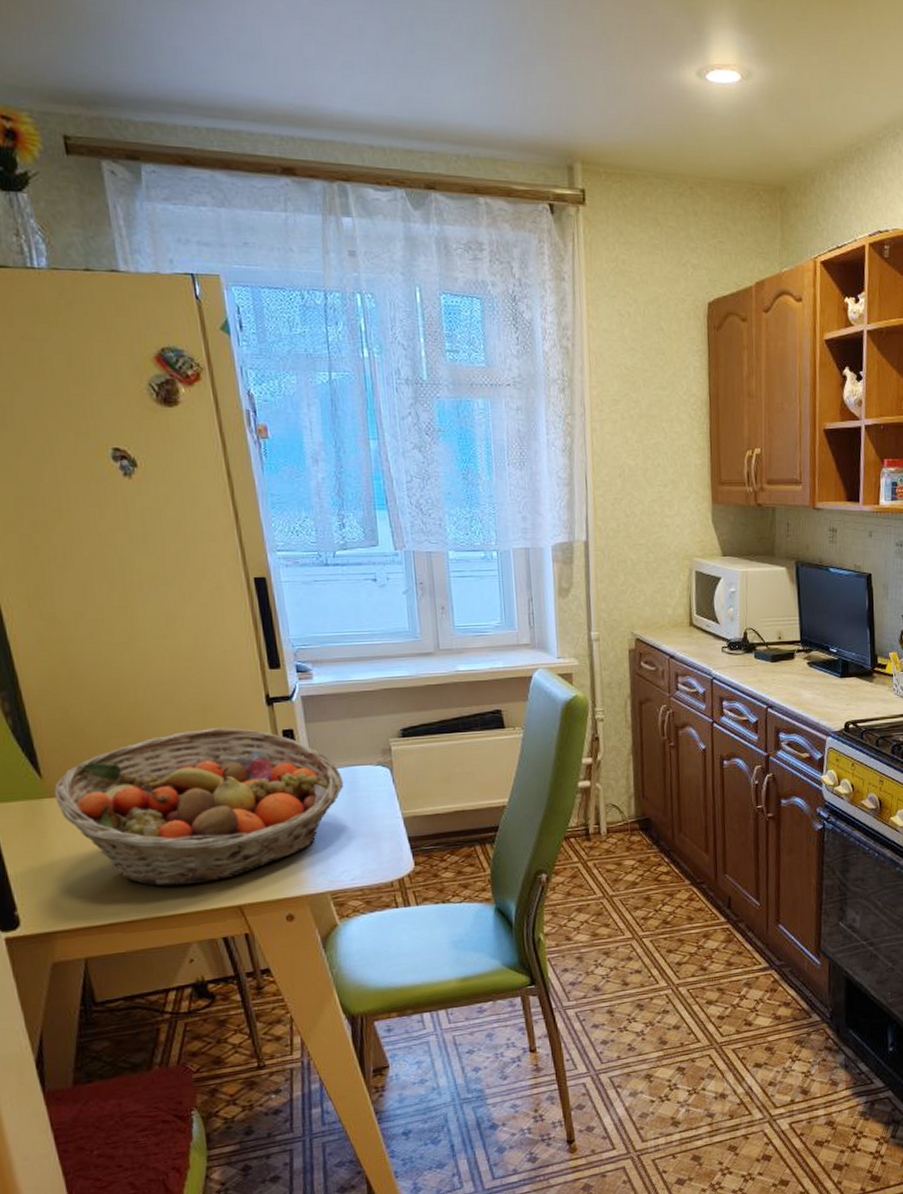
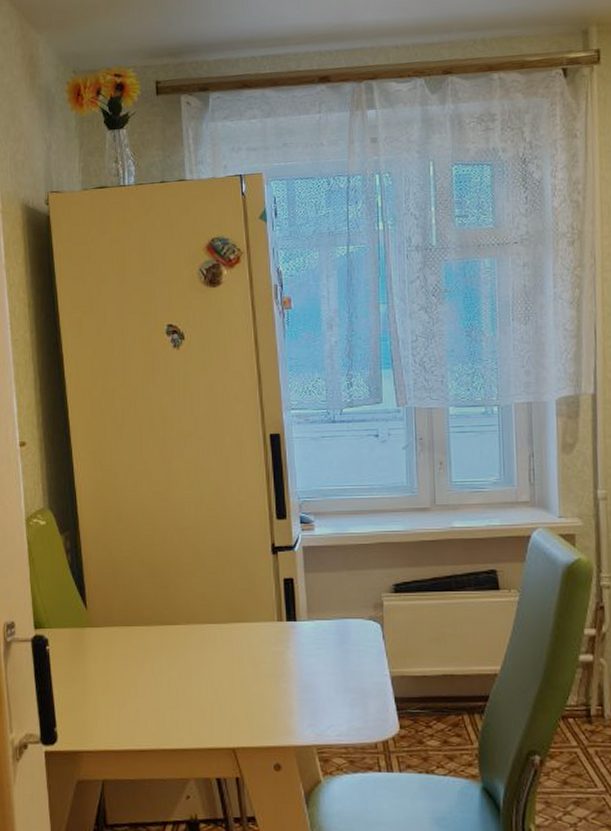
fruit basket: present [53,727,344,887] -> none [94,573,336,722]

